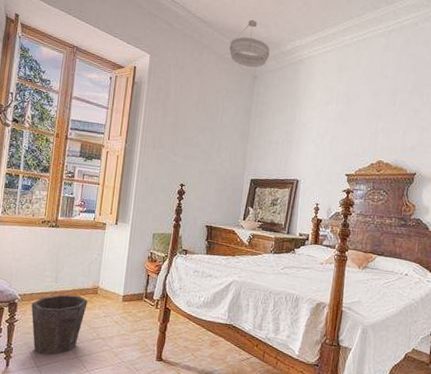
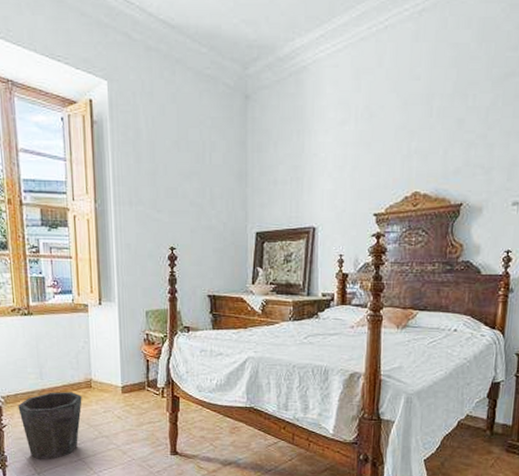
chandelier: present [229,20,270,68] -> none [209,16,263,84]

